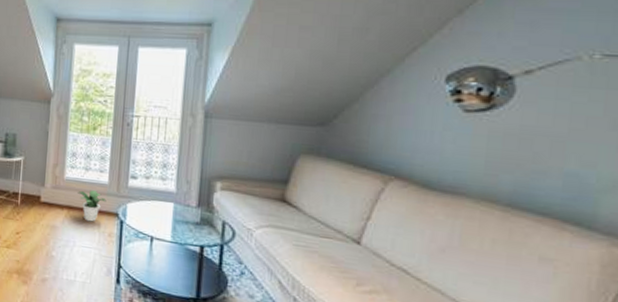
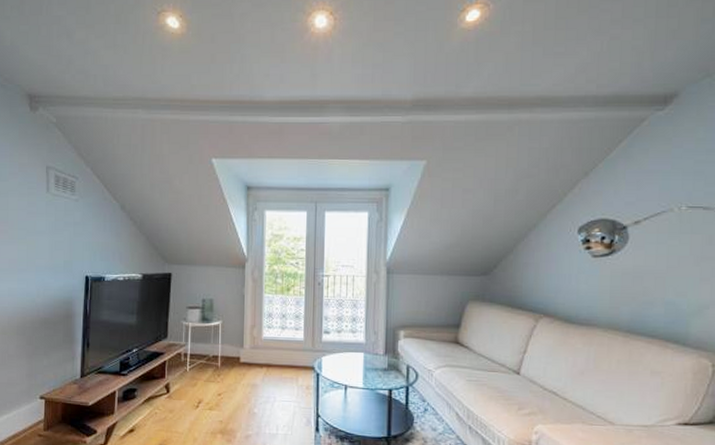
potted plant: present [78,190,107,222] -> none [276,347,303,377]

